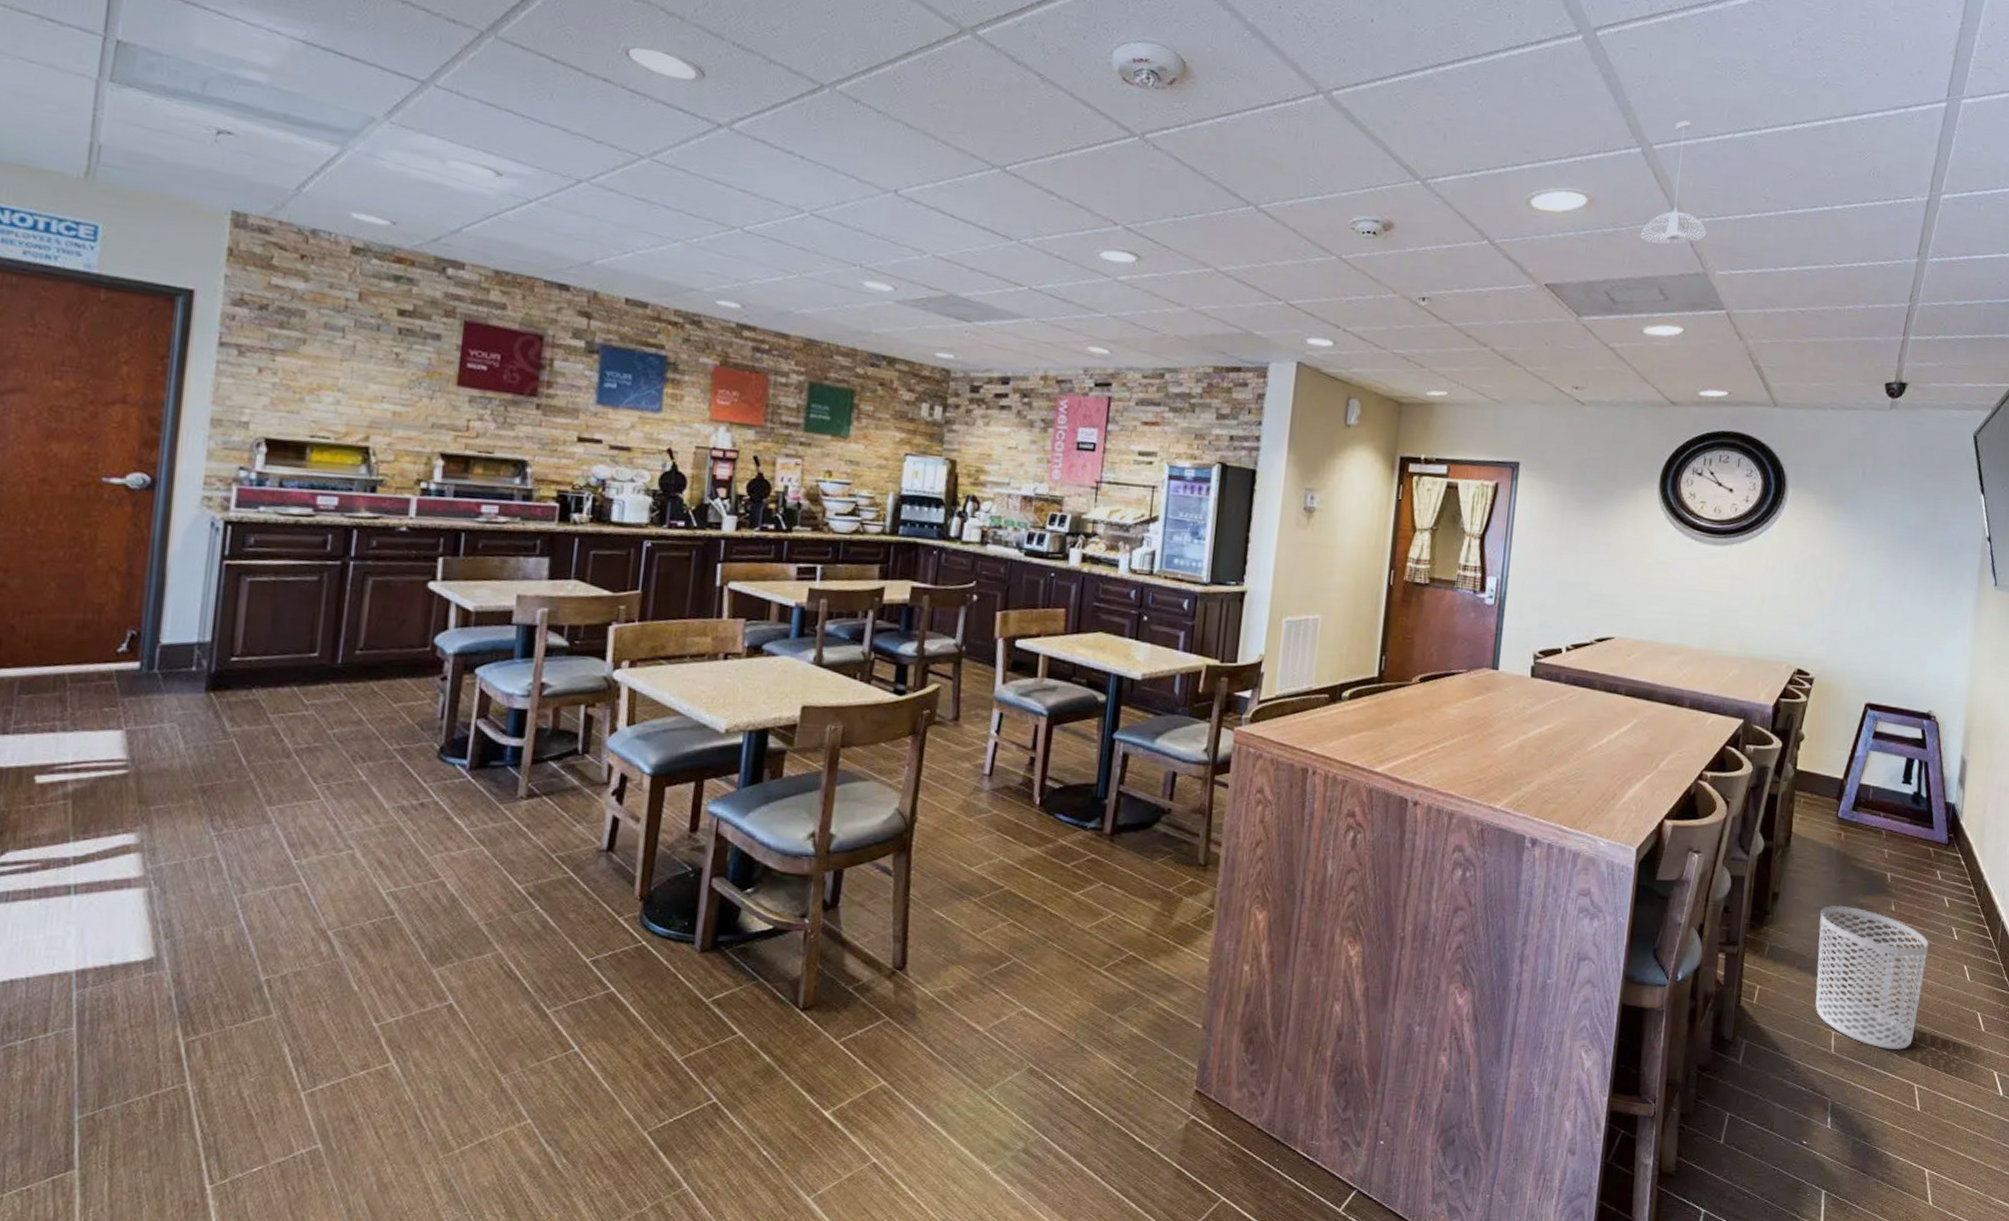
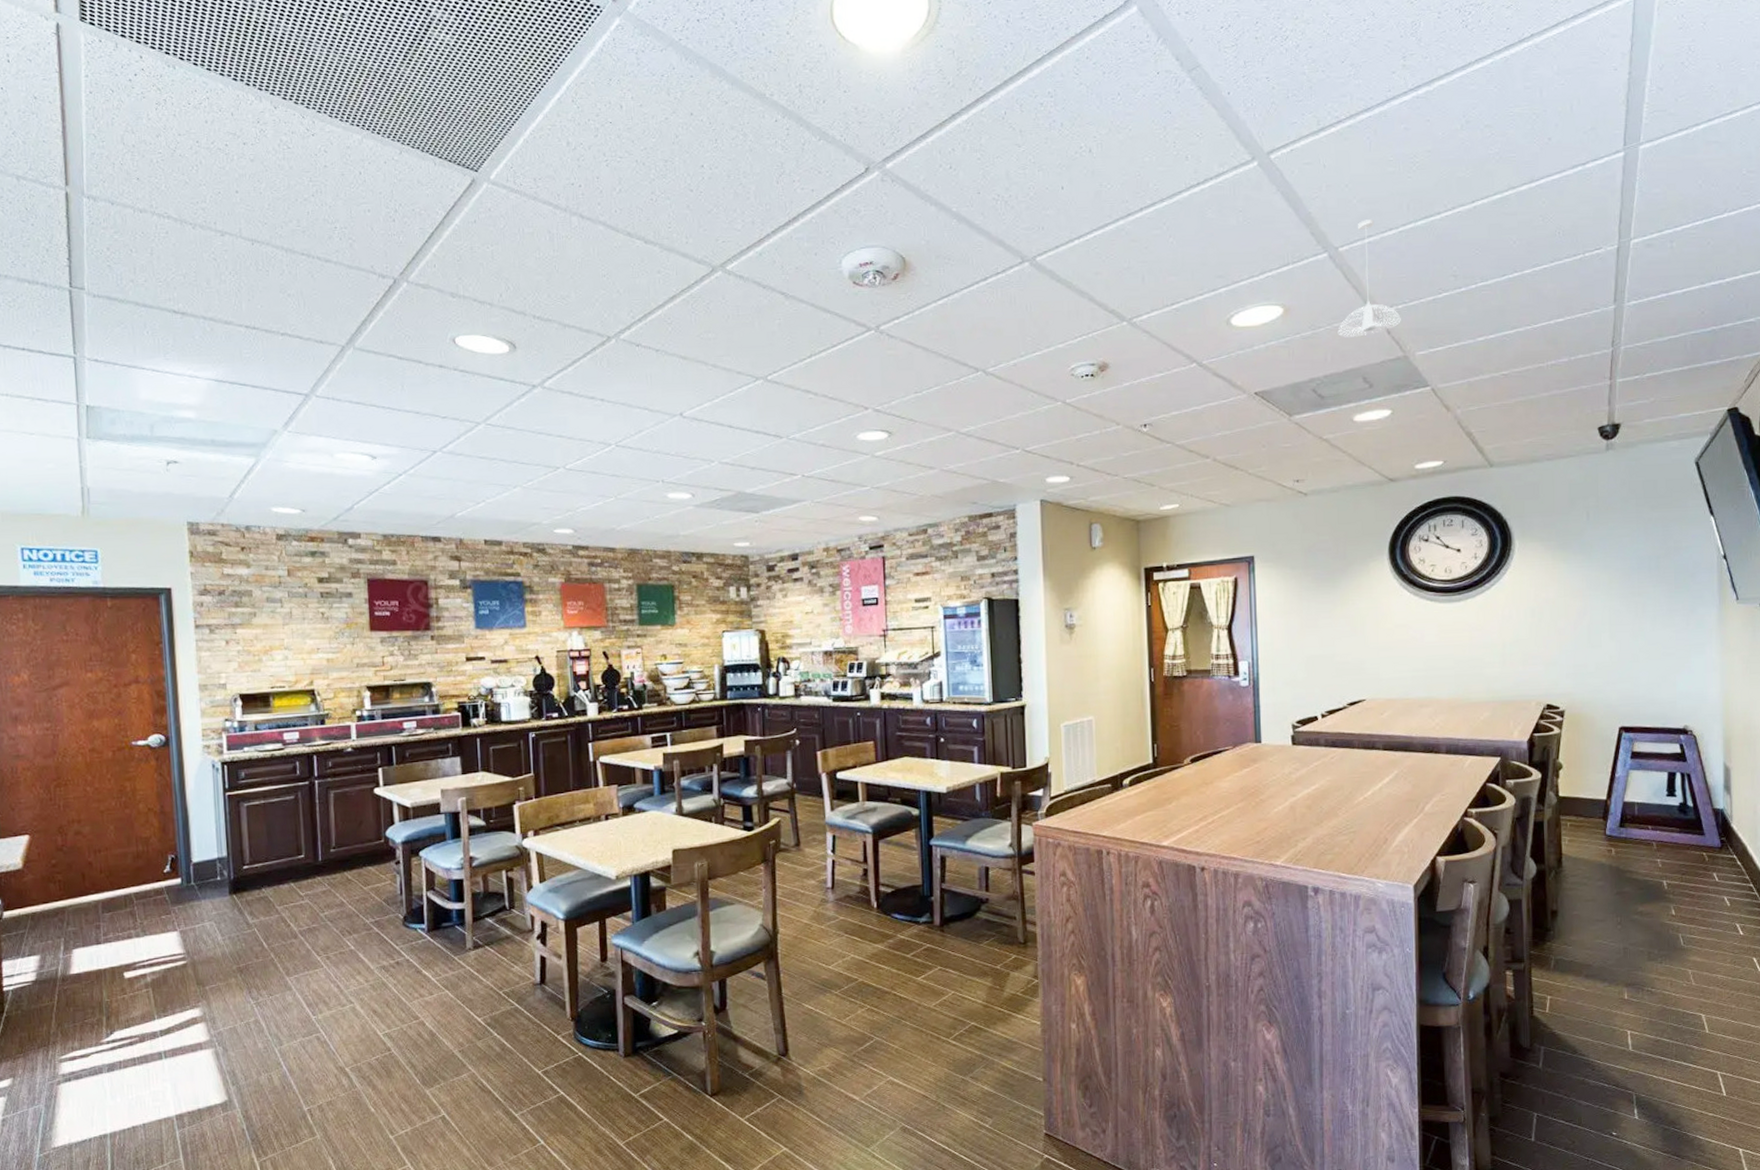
waste bin: present [1815,905,1929,1051] -> none [1601,915,1714,1042]

